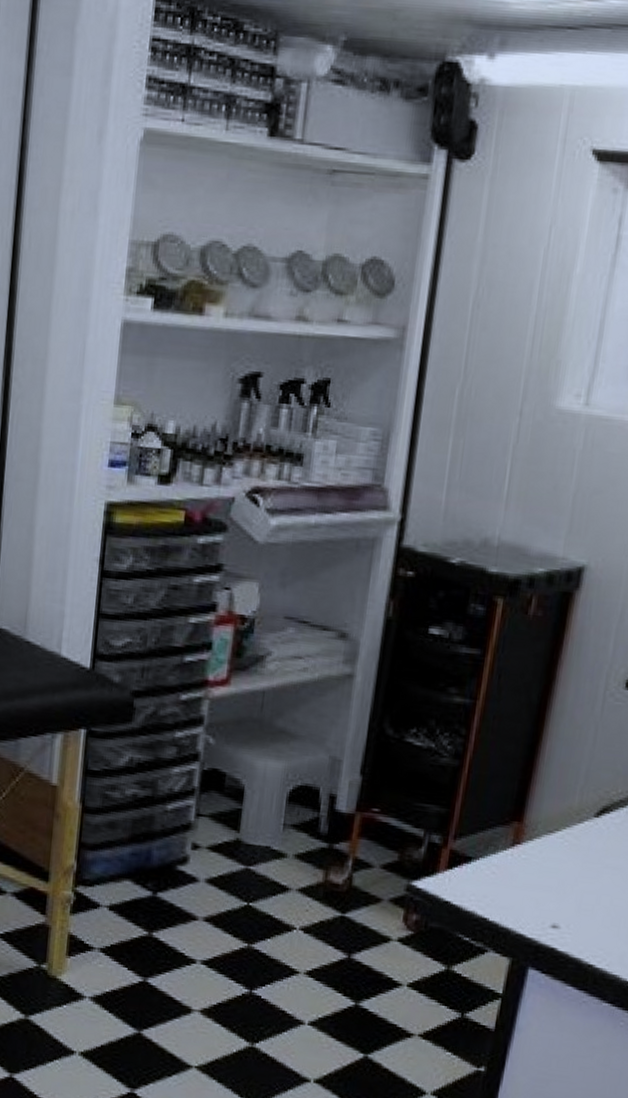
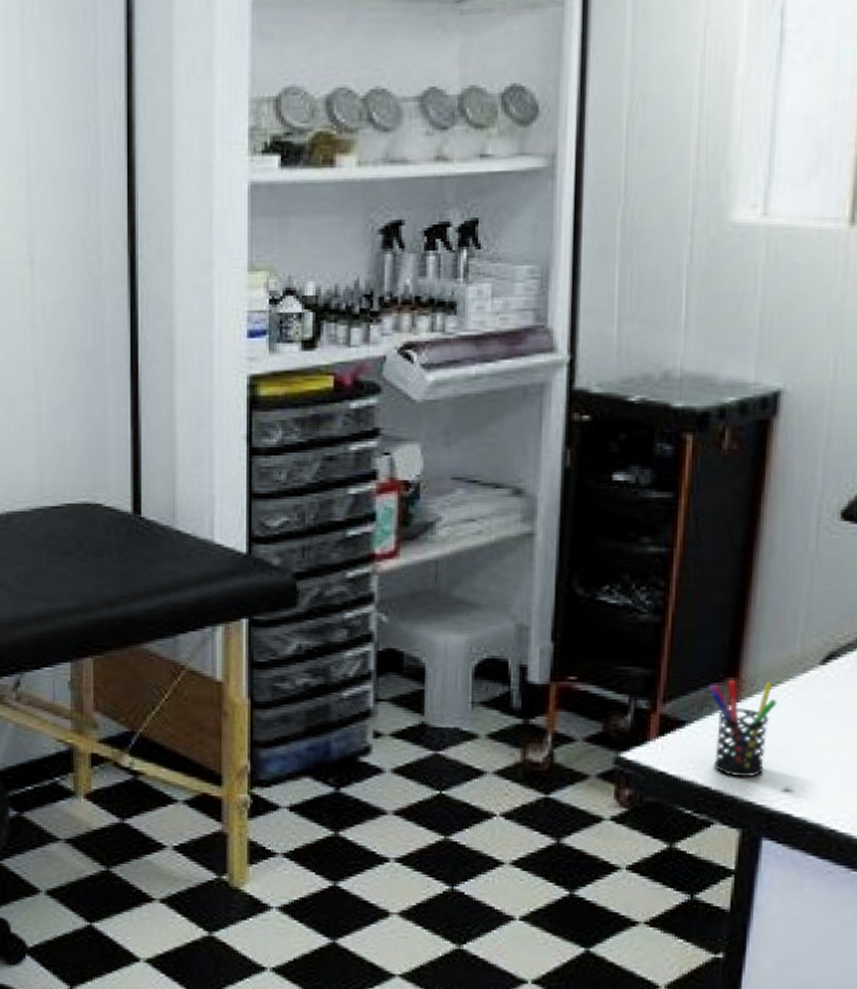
pen holder: none [493,824,554,912] -> present [708,680,777,777]

